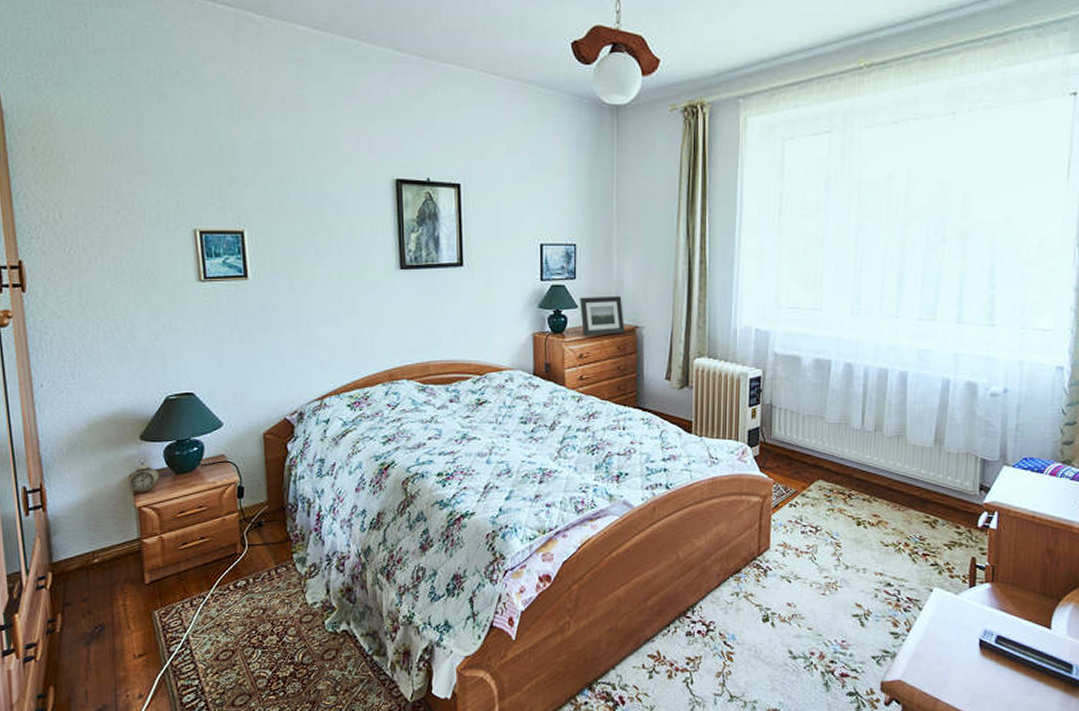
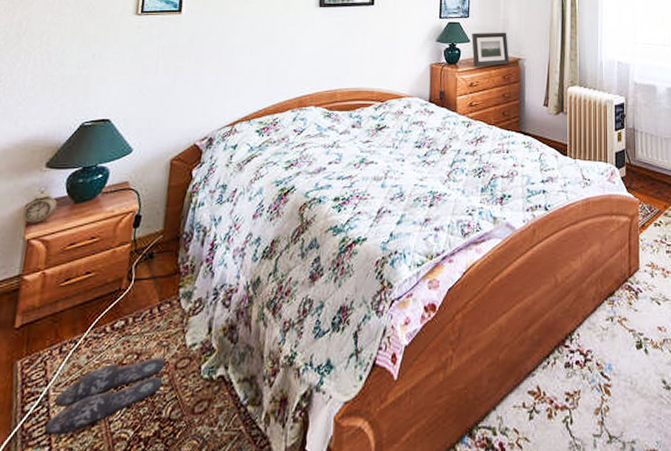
slippers: none [192,613,291,671] -> present [45,357,165,434]

